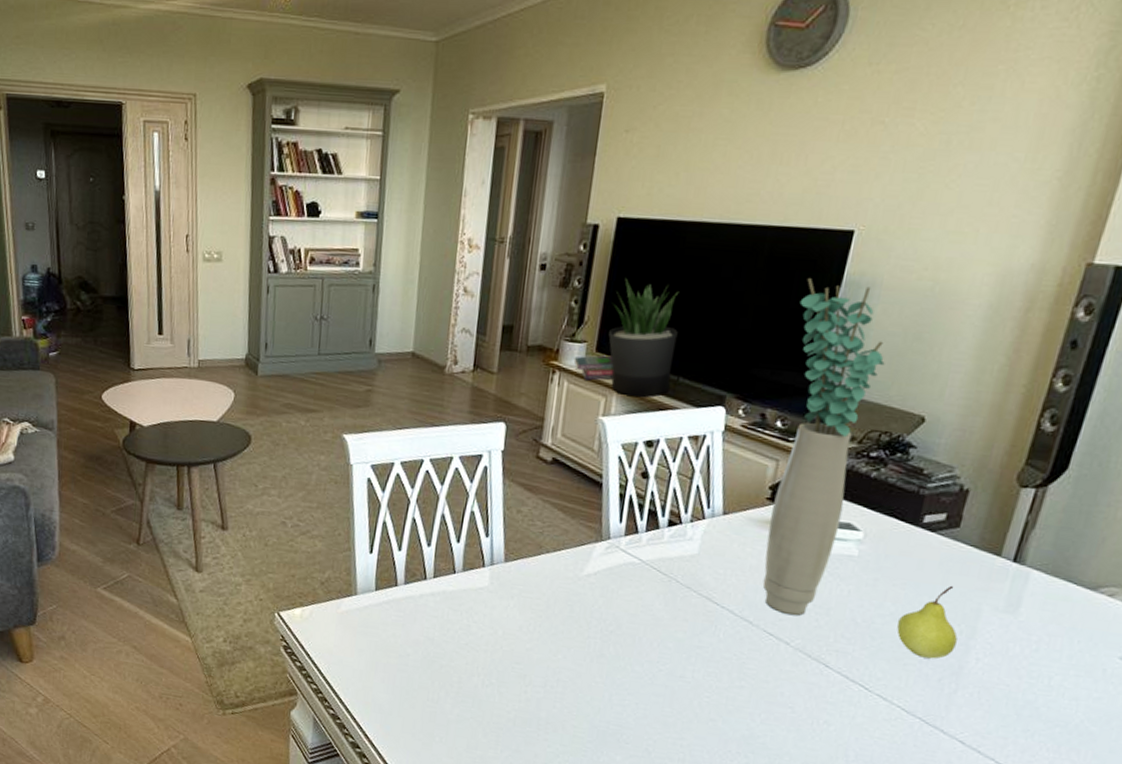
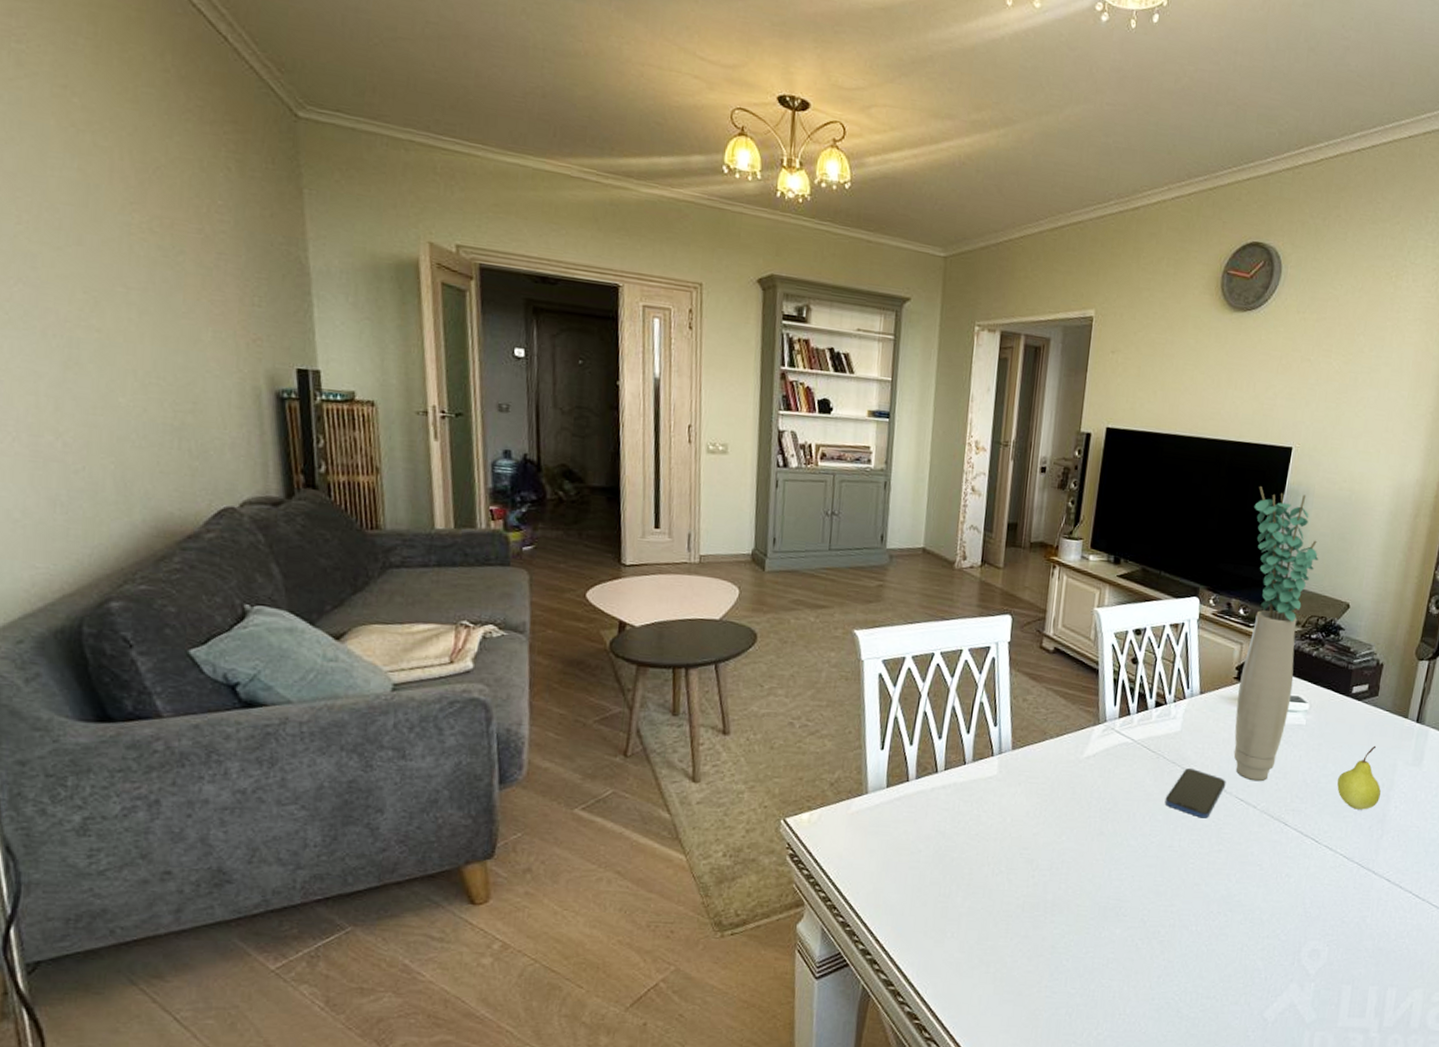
books: present [573,355,614,381] -> none [1071,551,1107,575]
planter: present [608,277,680,397] -> none [1101,481,1159,590]
smartphone: none [676,595,753,651] -> present [1165,768,1226,819]

